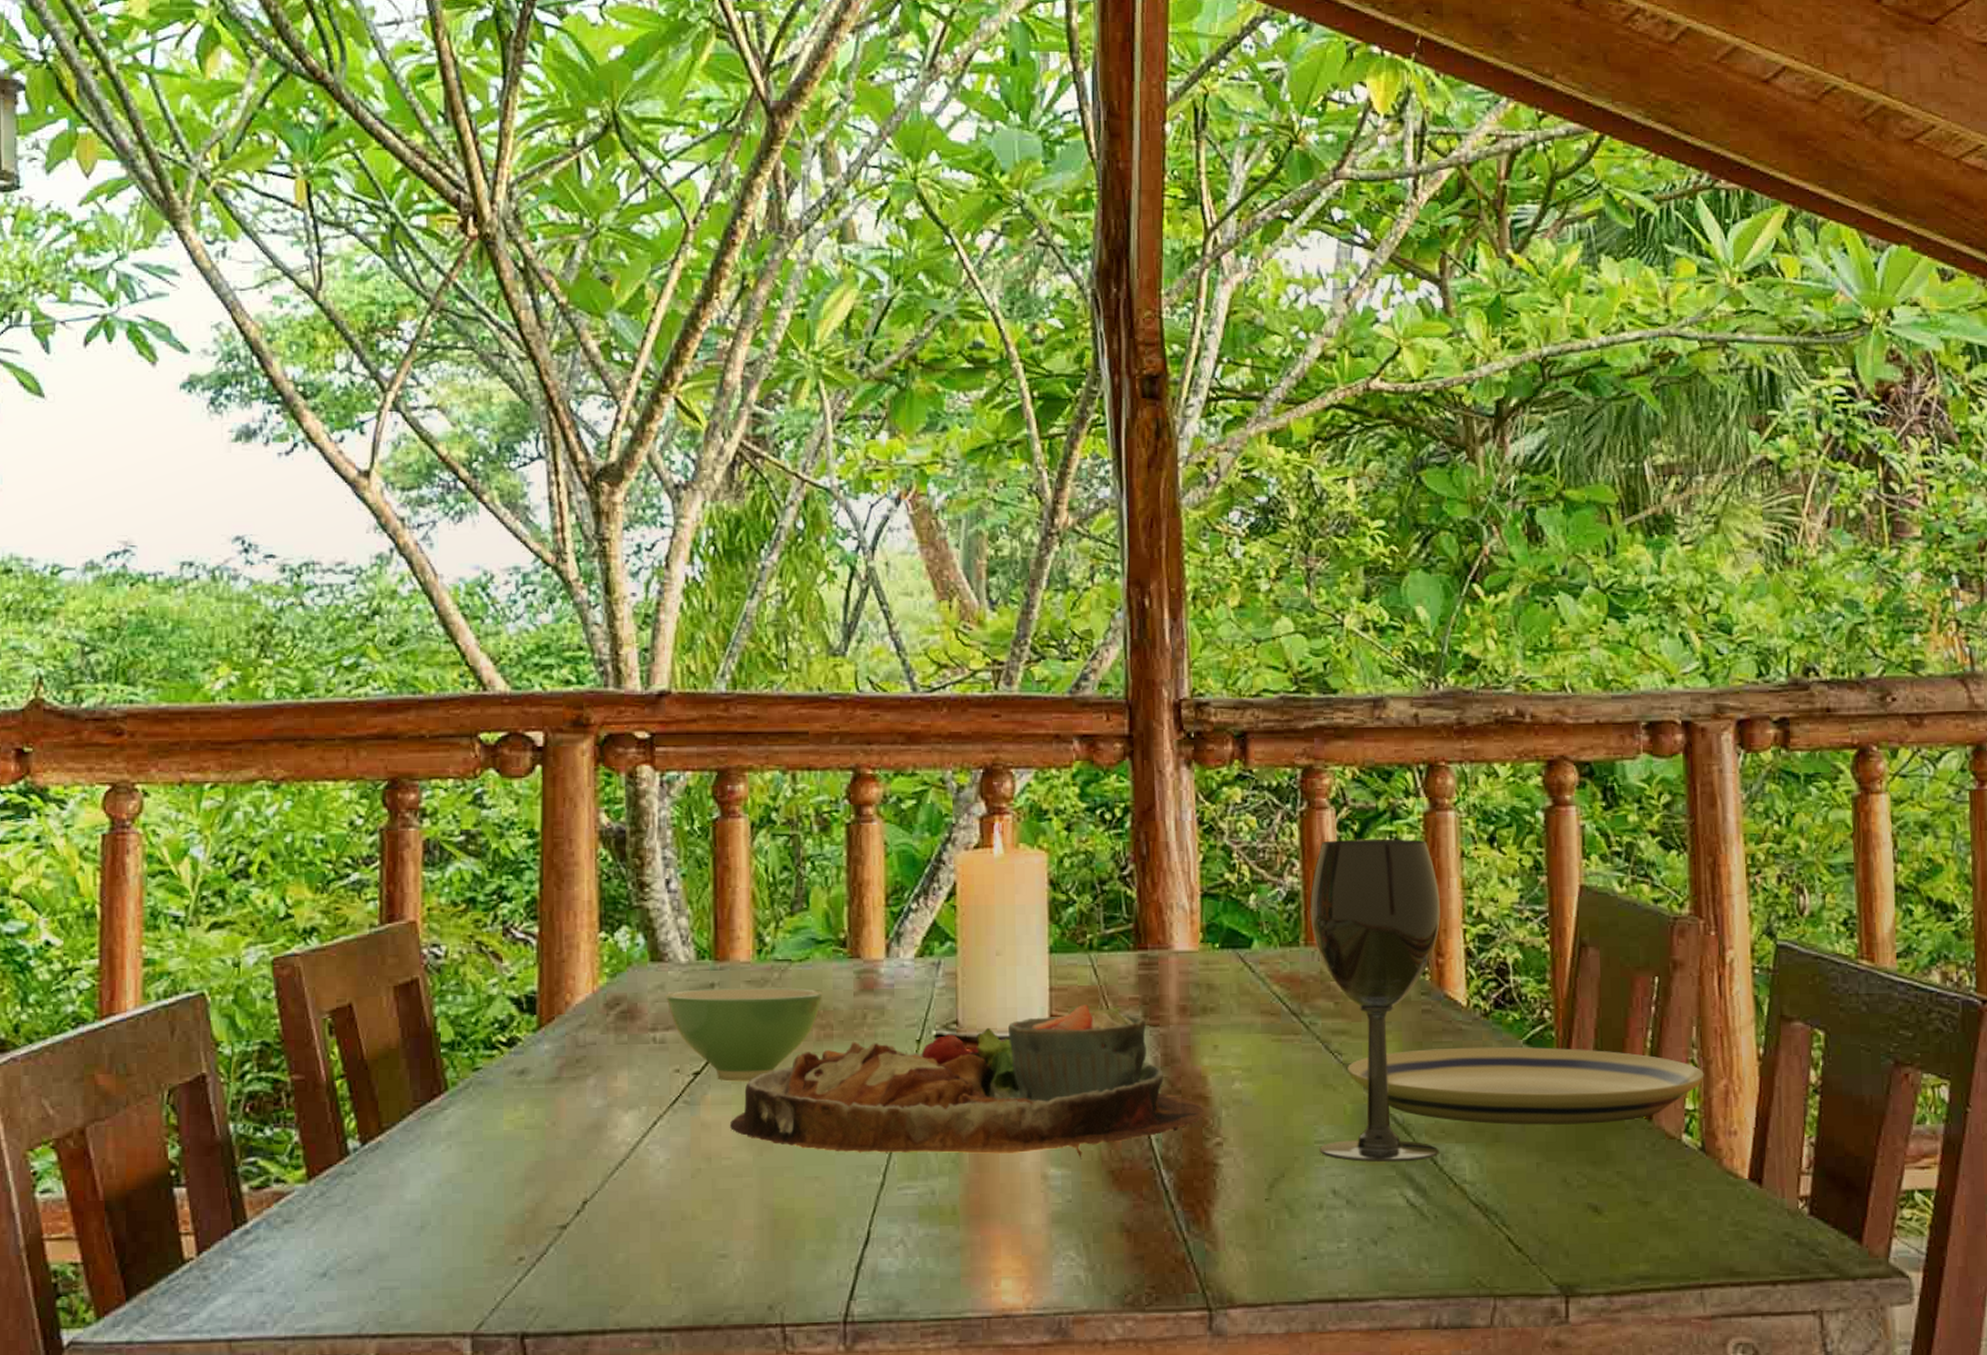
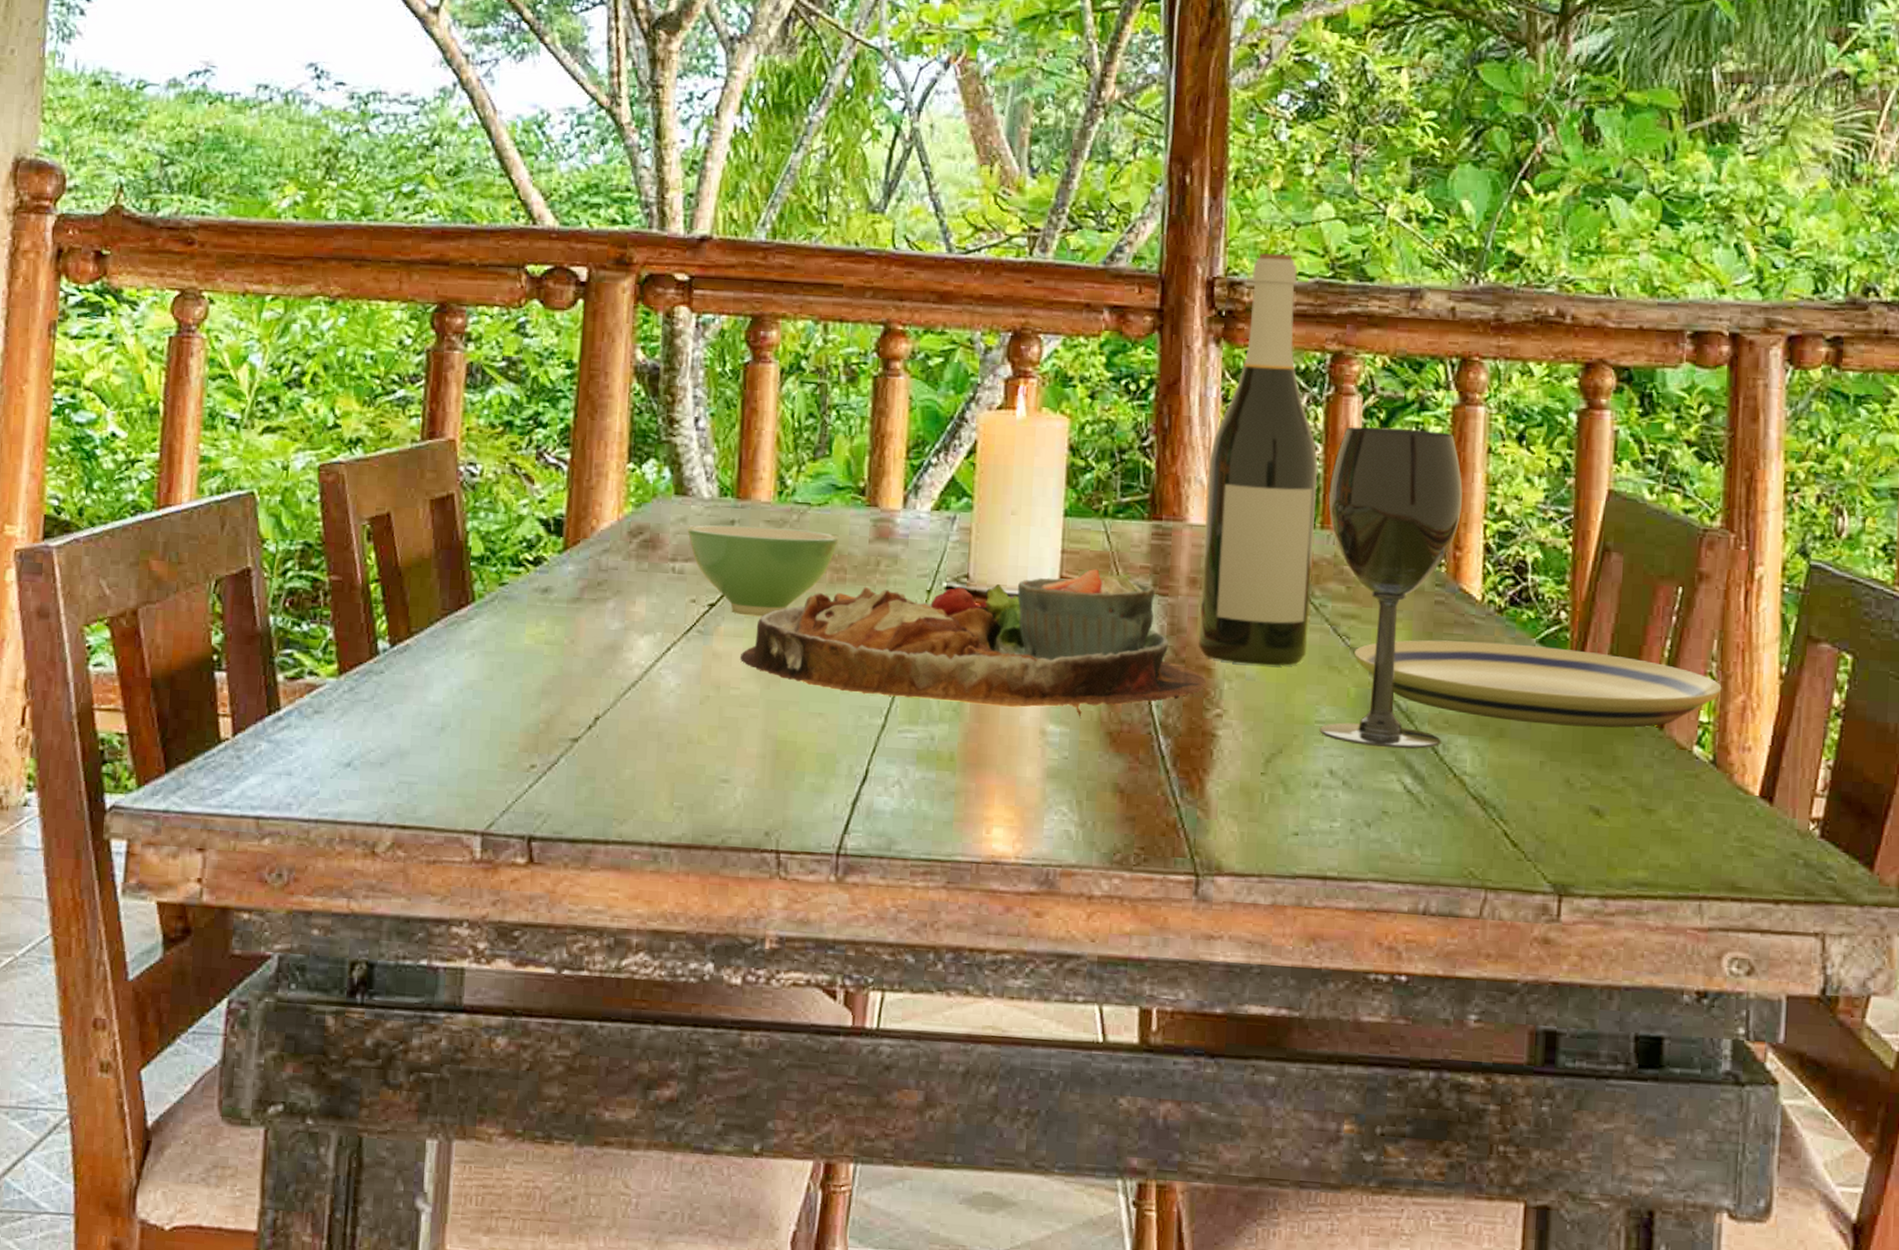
wine bottle: none [1189,672,1301,1090] -> present [1198,253,1319,666]

